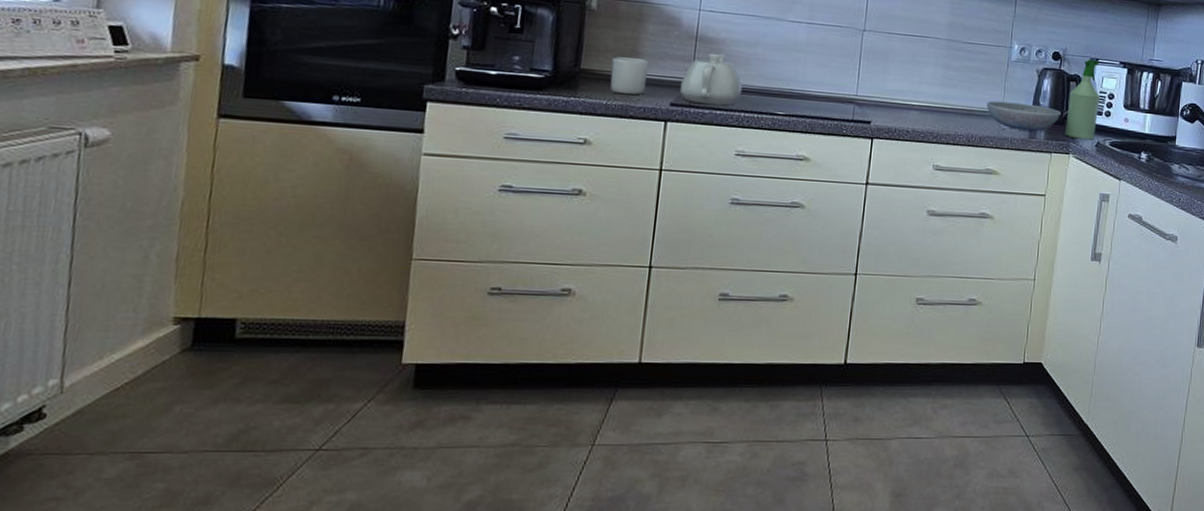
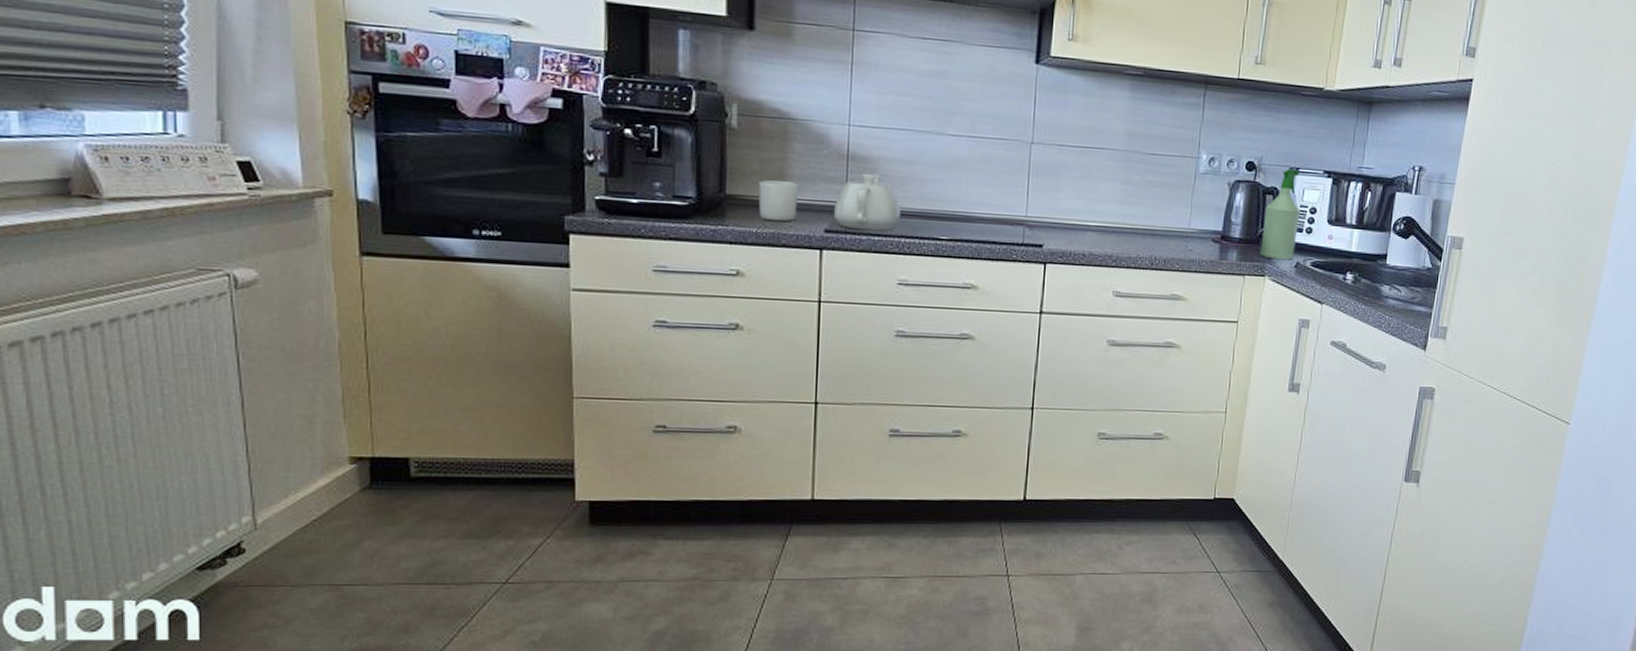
dish: present [986,100,1062,132] -> none [1171,218,1256,252]

